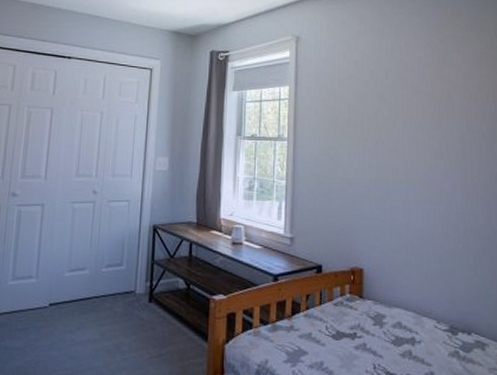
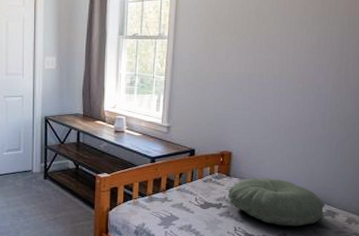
pillow: none [363,300,472,362] -> present [228,177,324,227]

